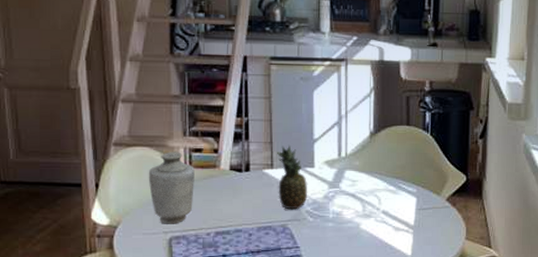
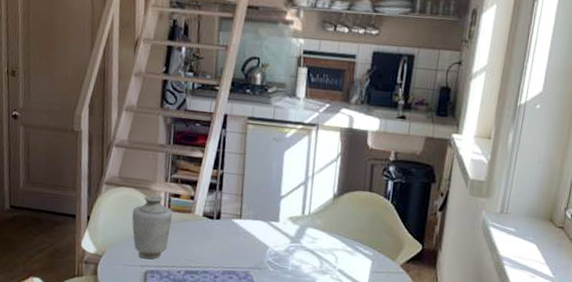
fruit: present [276,144,308,210] -> none [243,198,272,259]

